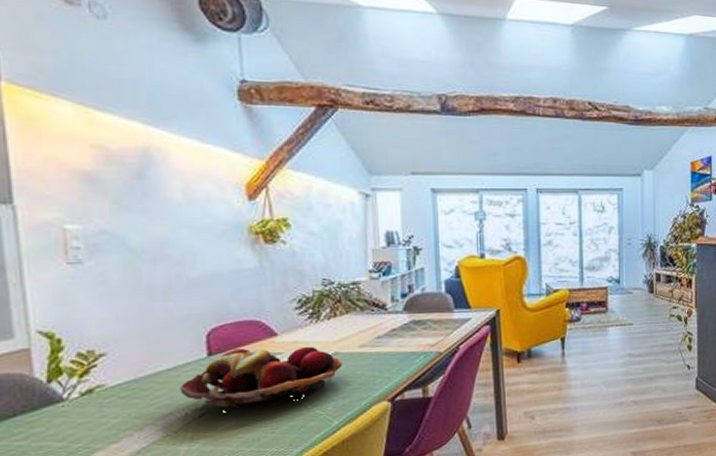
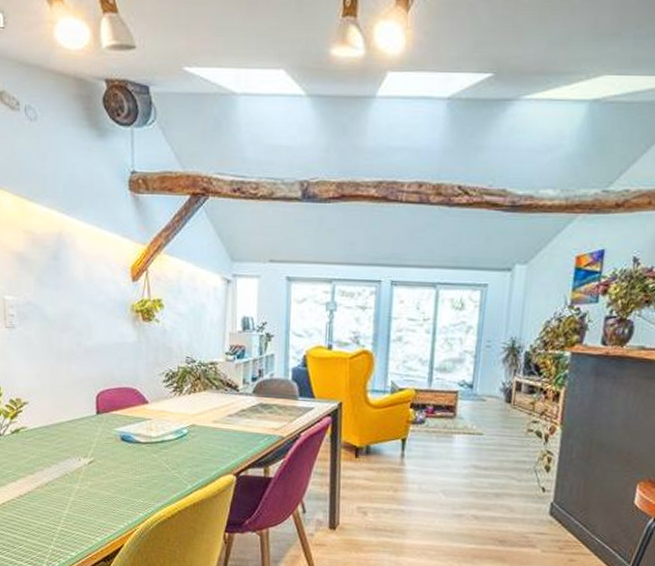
fruit basket: present [180,346,342,410] -> none [76,411,198,465]

